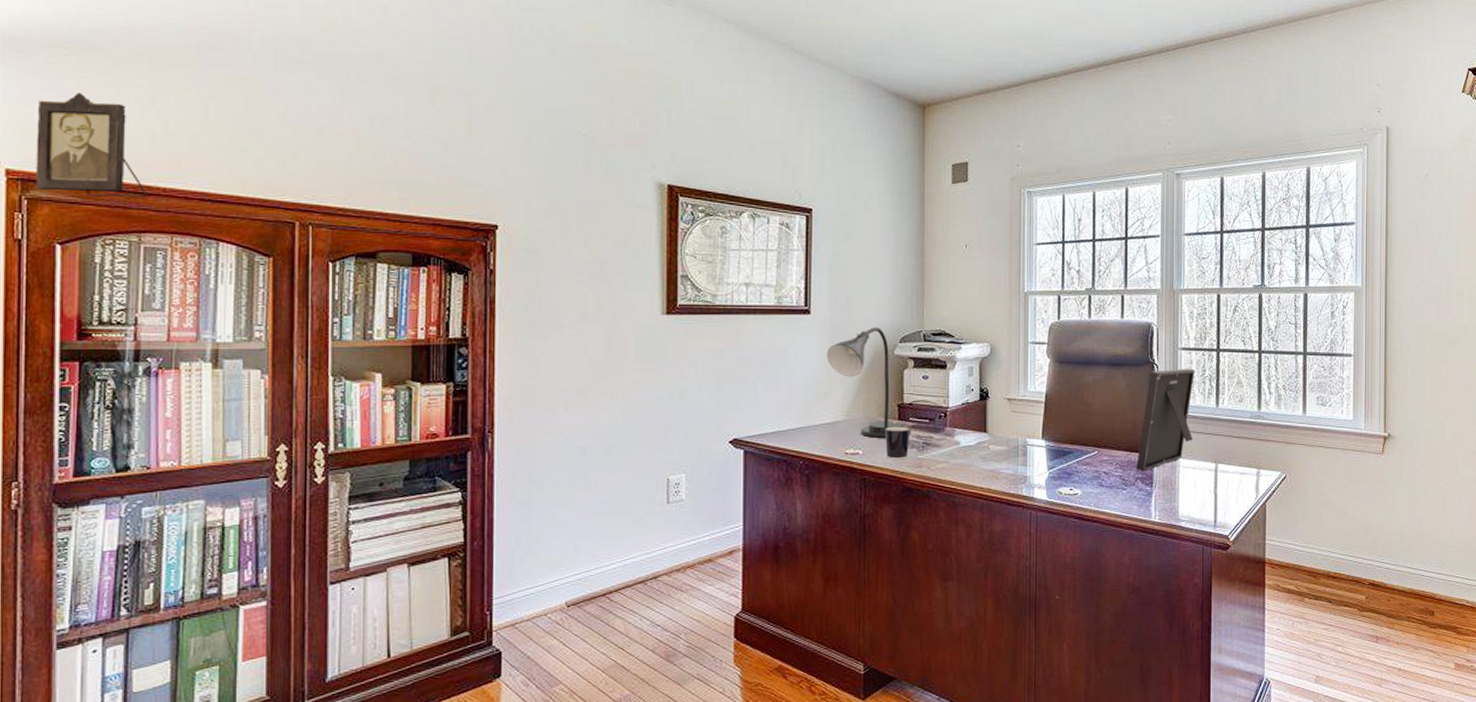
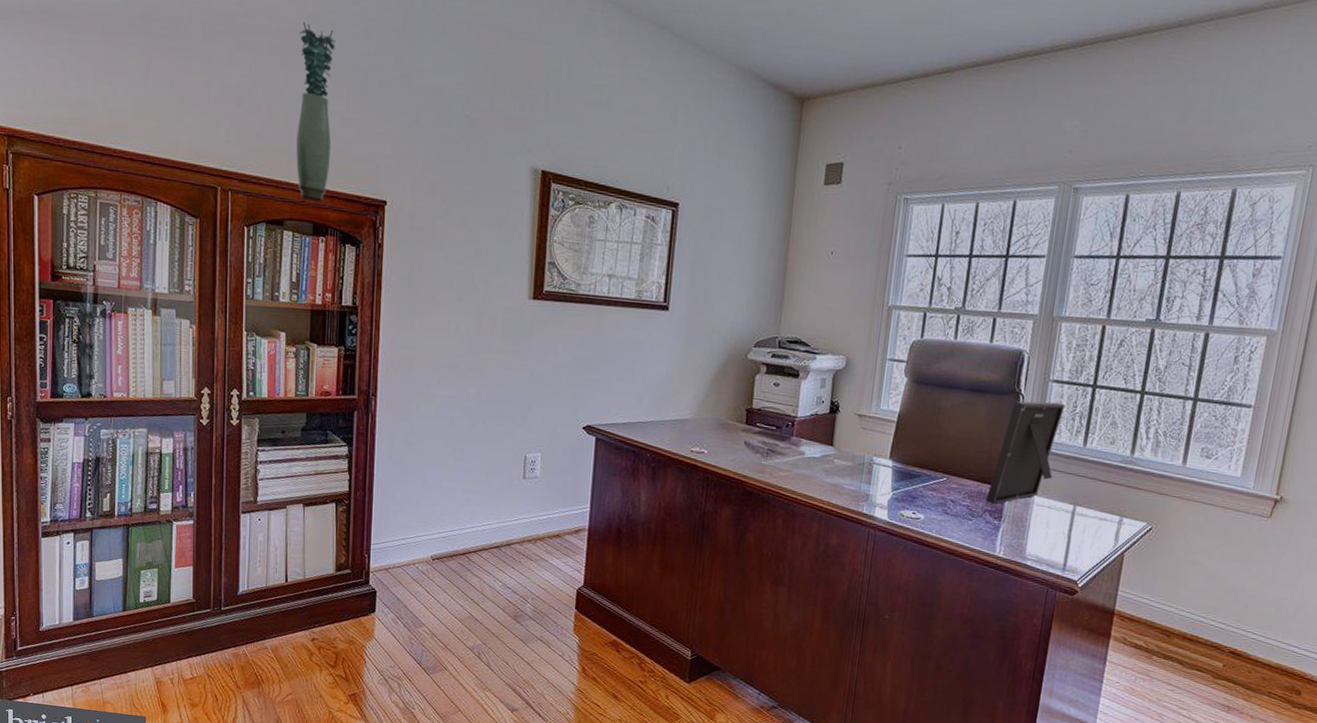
photo frame: present [36,92,147,198] -> none [17,57,101,158]
vase: none [390,48,433,230] -> present [296,22,335,202]
desk lamp: present [826,327,912,438] -> none [680,329,758,440]
mug: present [885,426,910,460] -> none [730,429,757,464]

